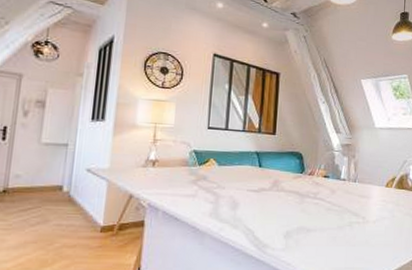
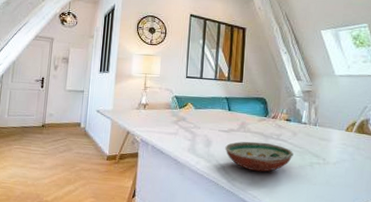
decorative bowl: none [254,201,332,236] -> present [225,141,293,172]

